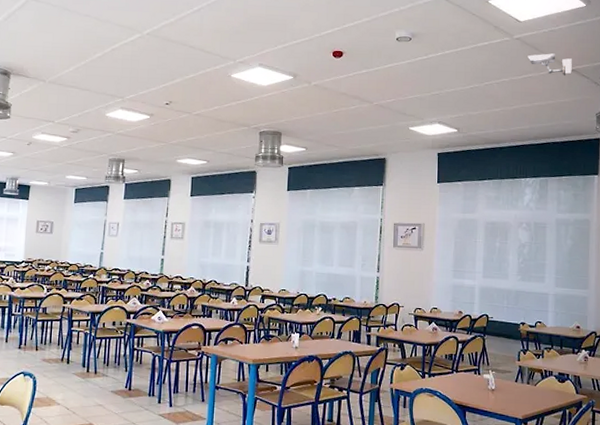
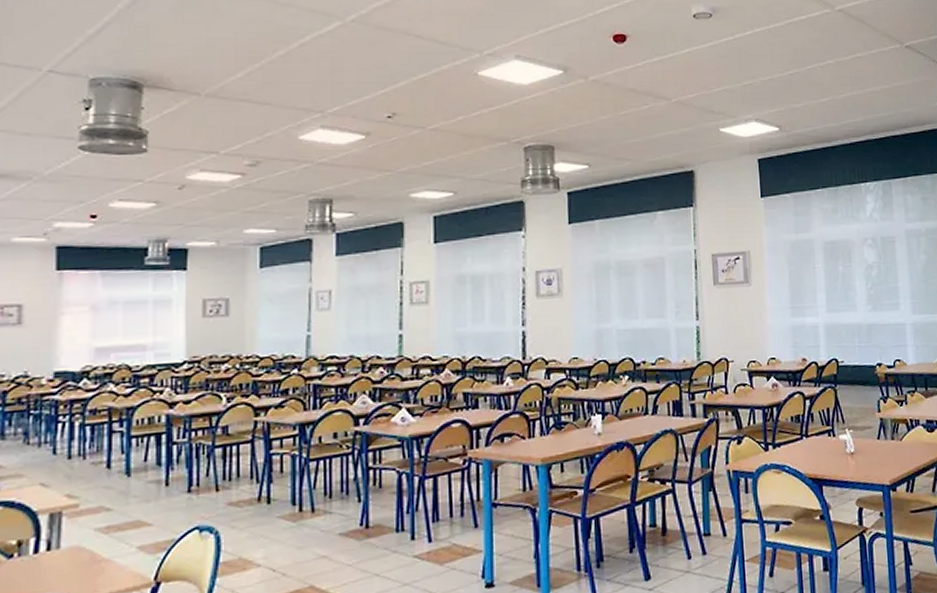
security camera: present [528,53,572,77] -> none [853,27,906,55]

